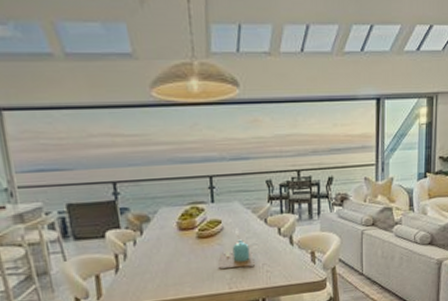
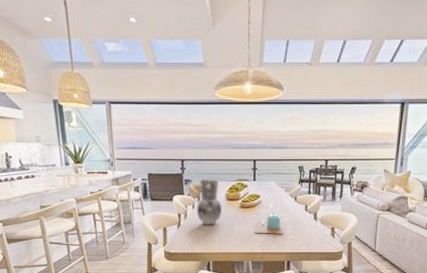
vase: none [139,204,174,266] -> present [197,178,222,225]

